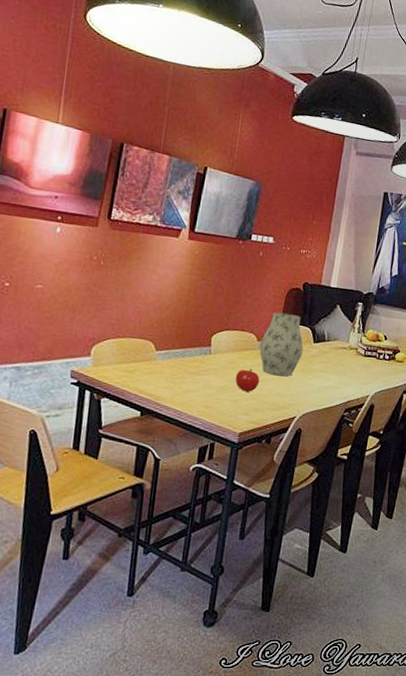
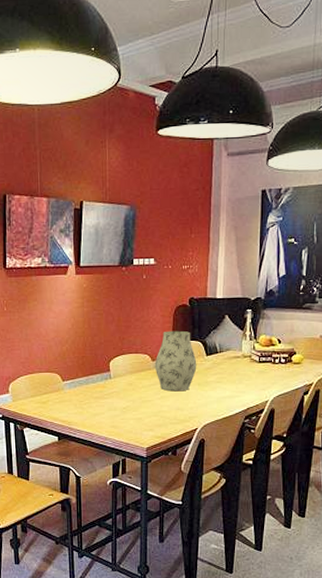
fruit: present [235,368,260,392] -> none [136,387,159,409]

